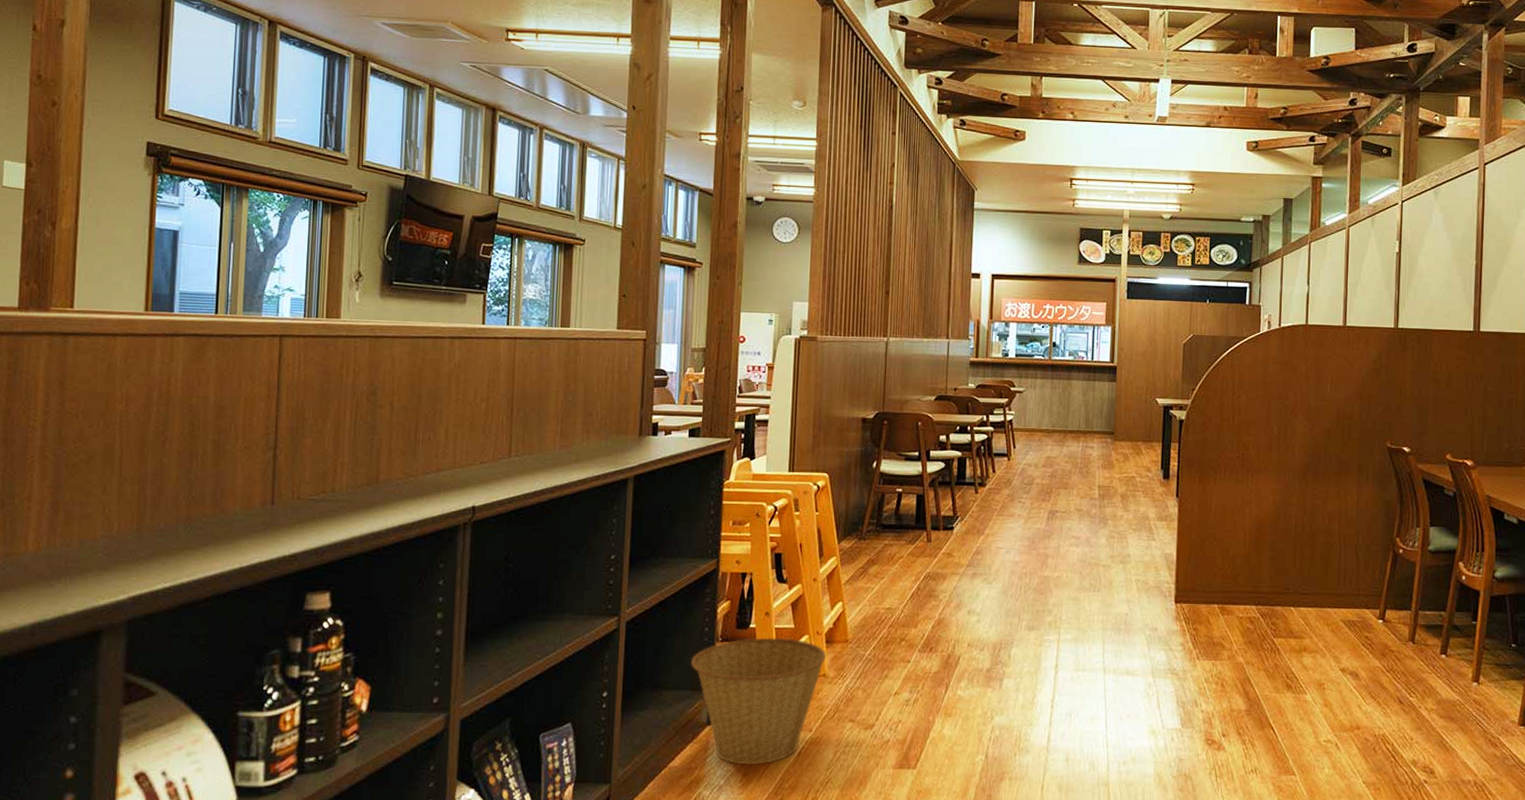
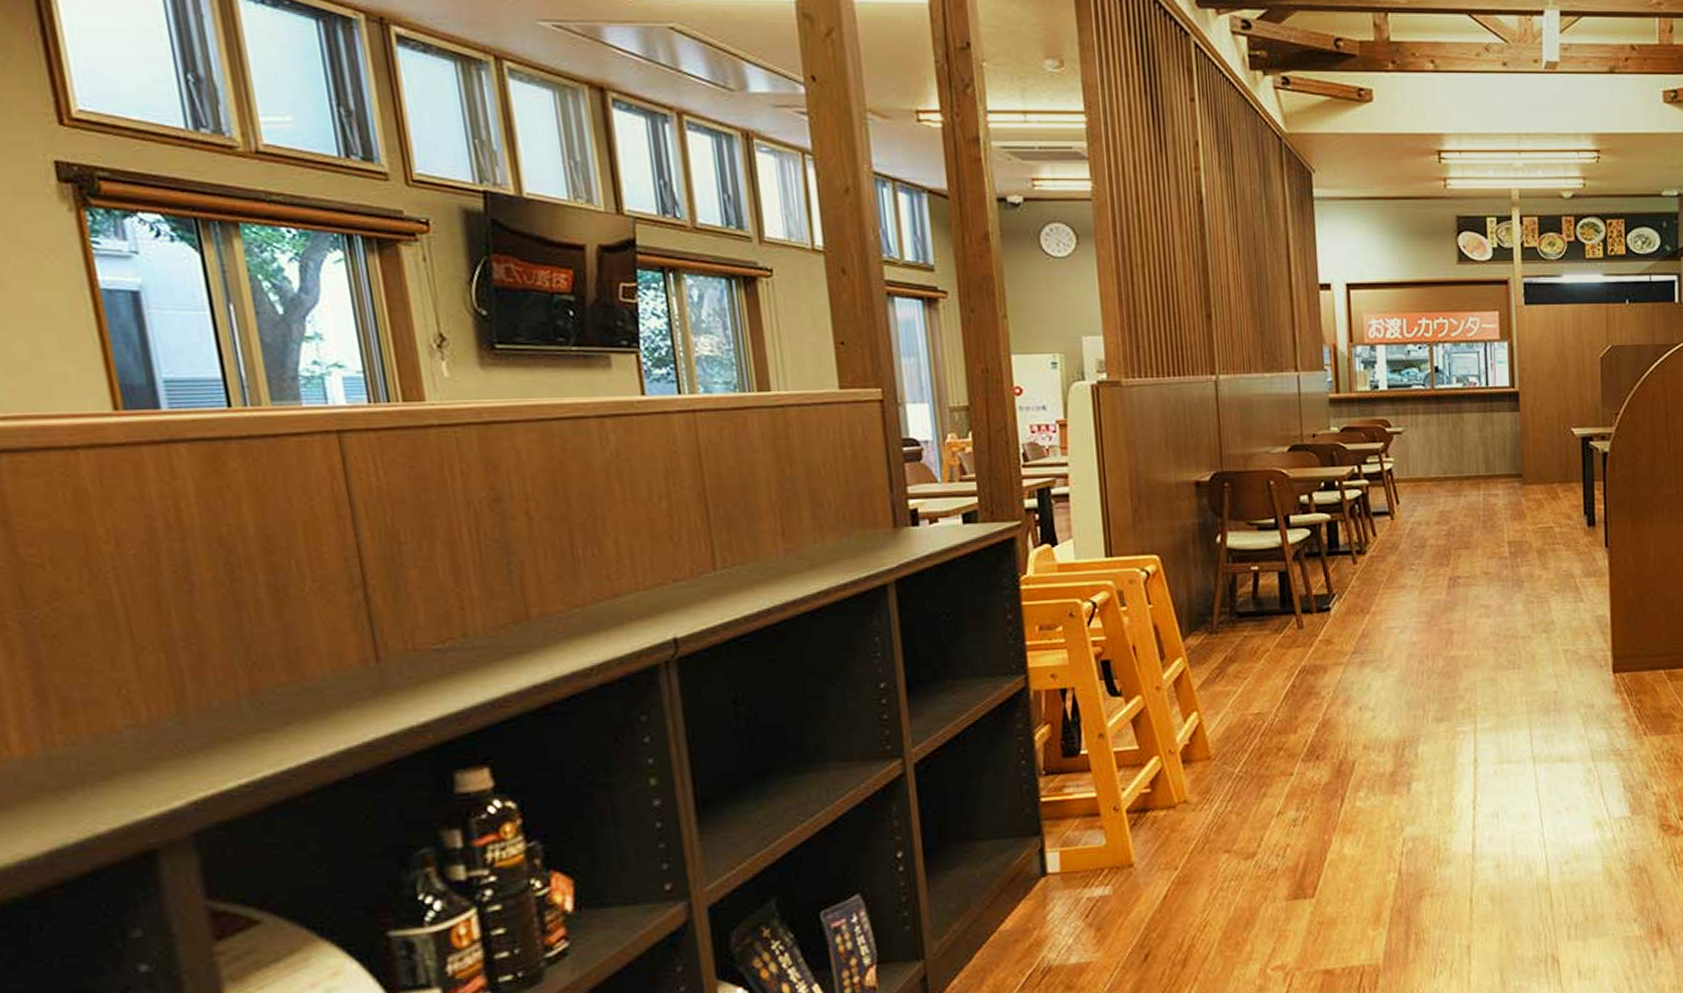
basket: present [691,637,827,765] -> none [1009,762,1186,918]

